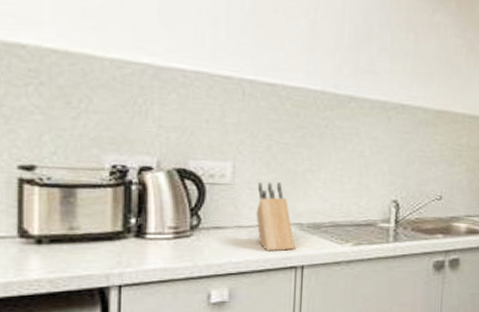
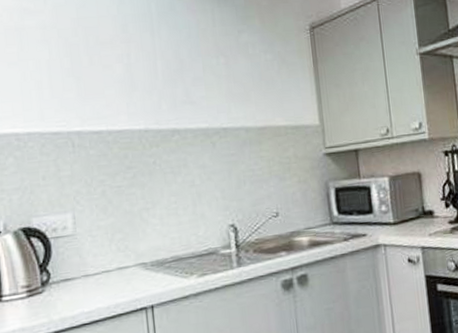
knife block: present [256,182,295,252] -> none [99,225,142,296]

